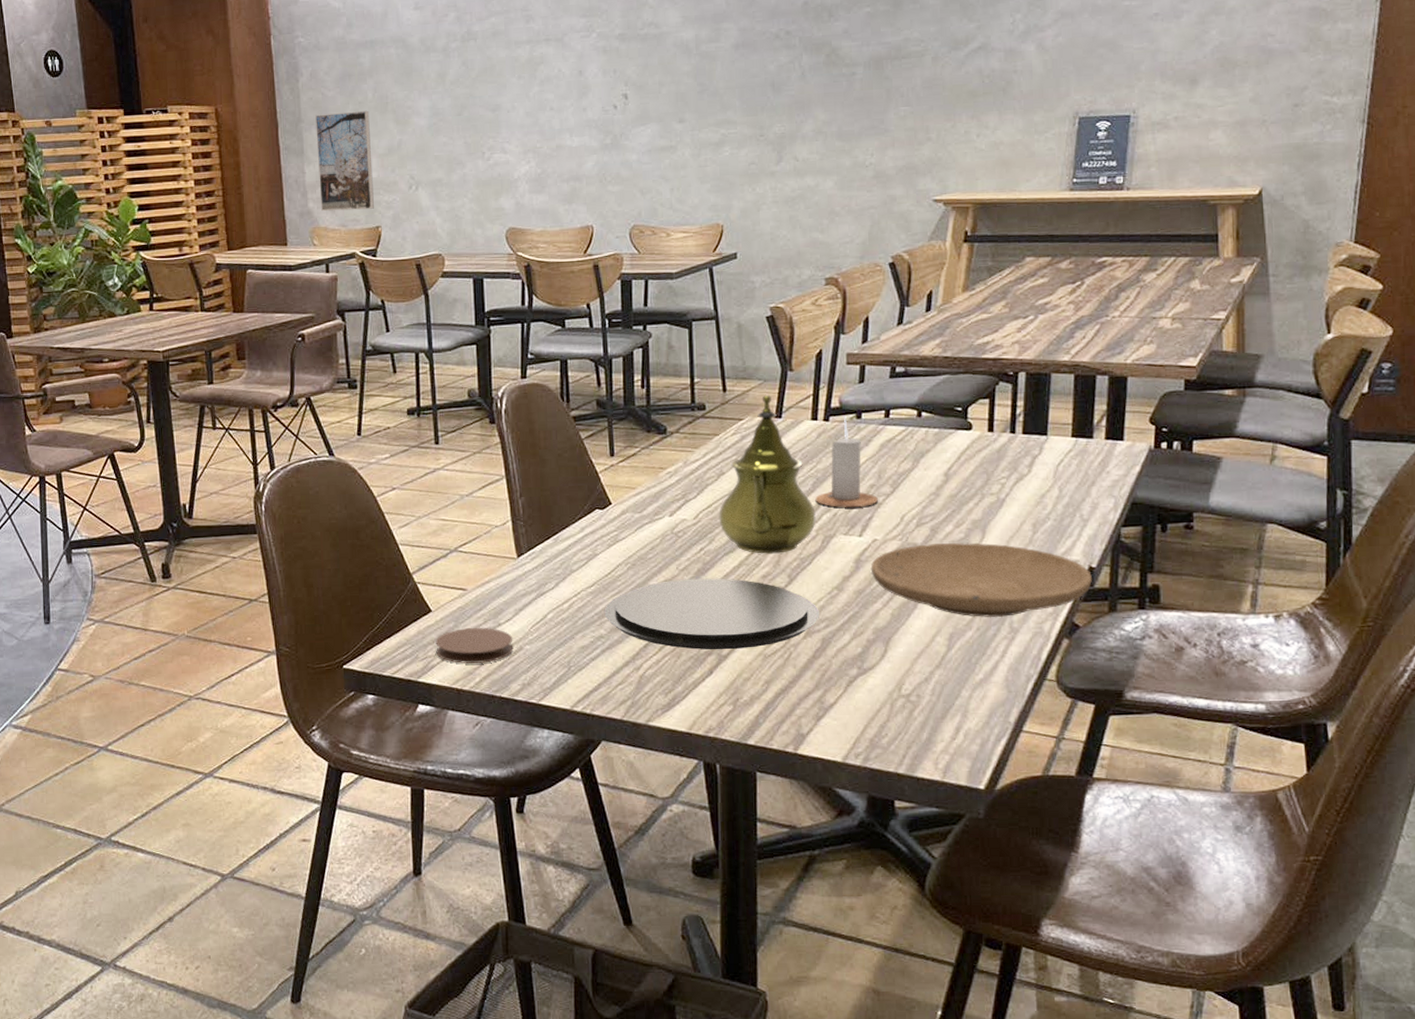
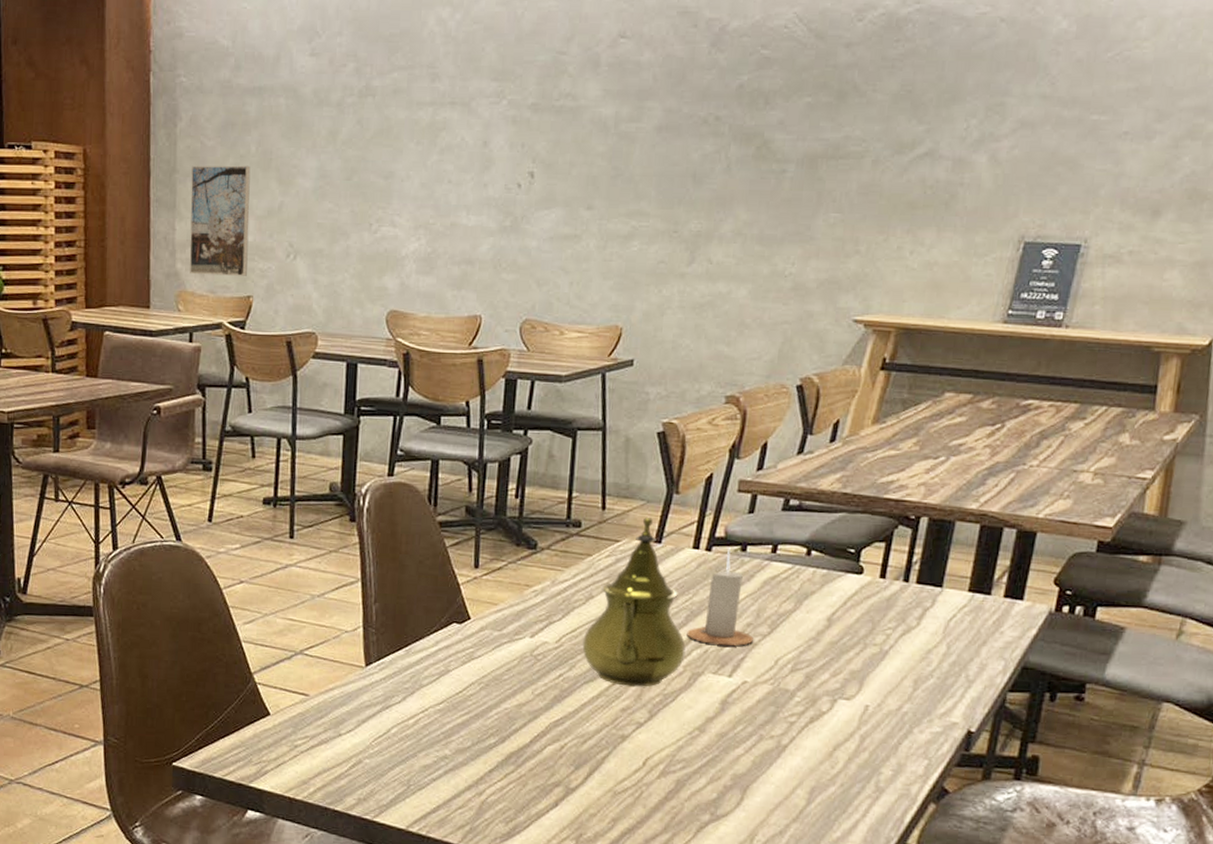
coaster: present [435,627,514,664] -> none [271,735,353,774]
plate: present [604,578,819,650] -> none [451,704,677,783]
plate: present [870,542,1093,618] -> none [736,691,970,776]

